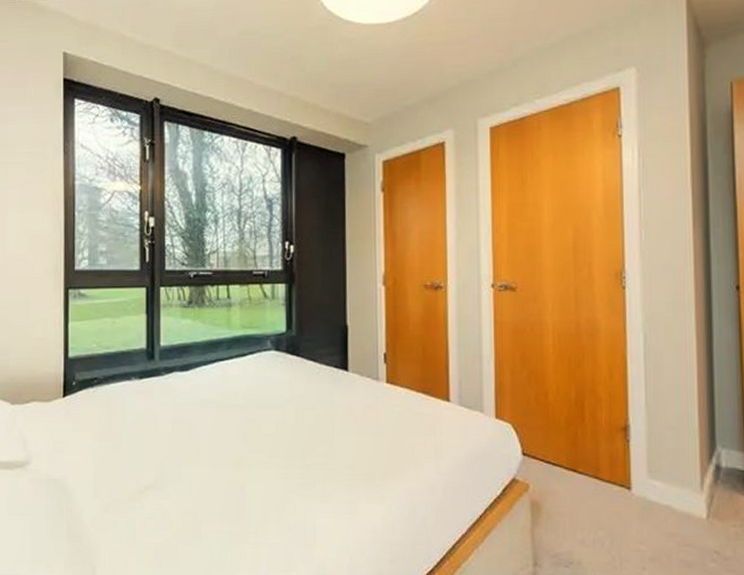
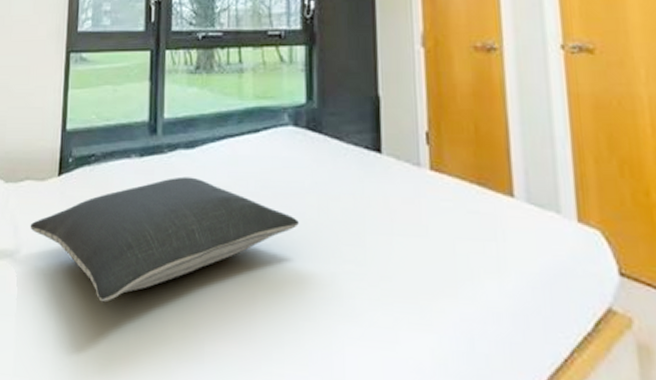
pillow: none [38,394,280,499] -> present [30,176,299,302]

